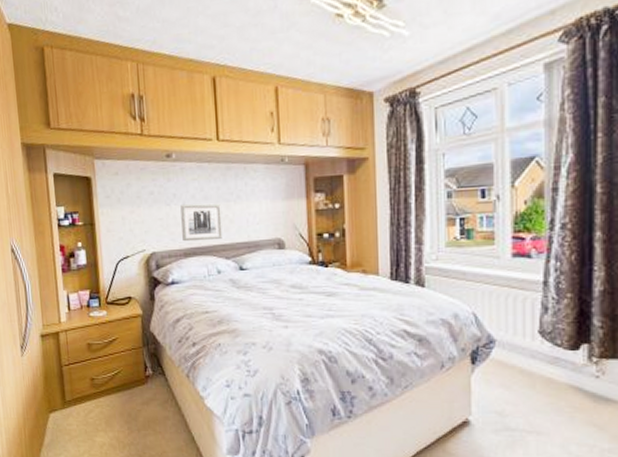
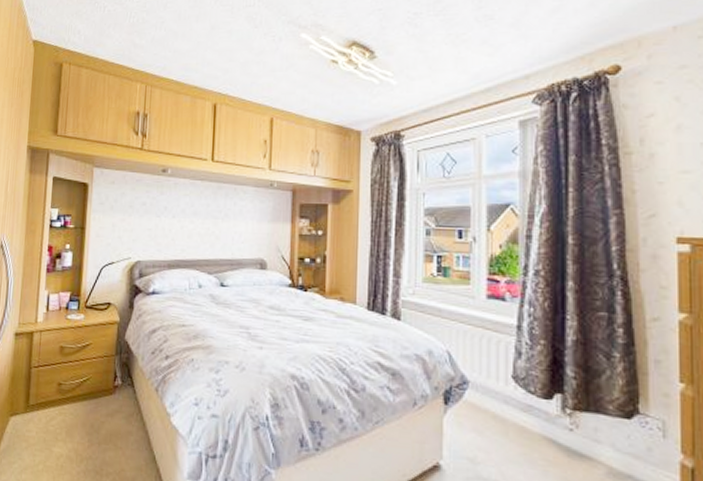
wall art: present [180,203,223,242] -> none [168,218,209,254]

